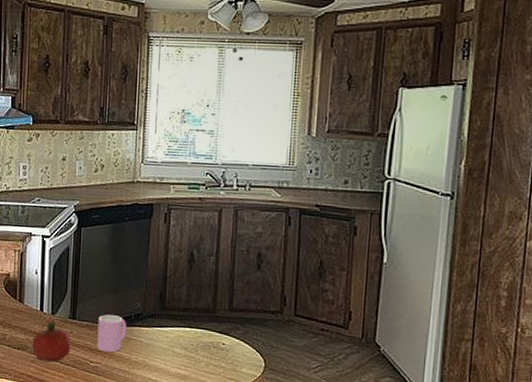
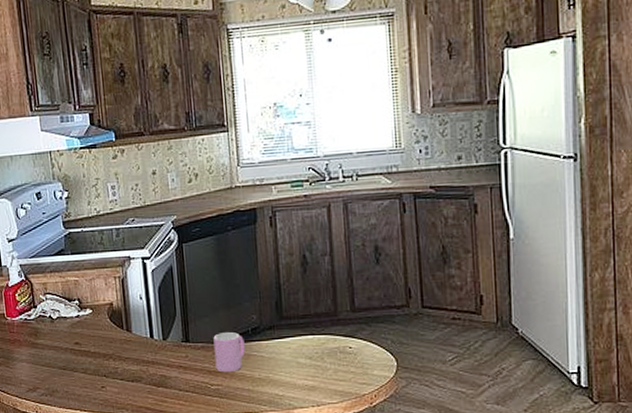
fruit: present [32,321,72,362] -> none [146,347,189,391]

